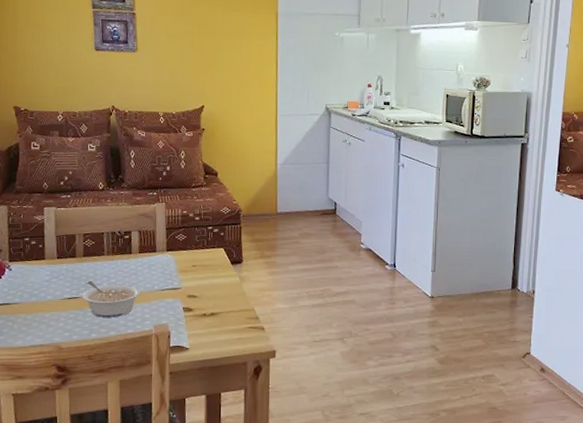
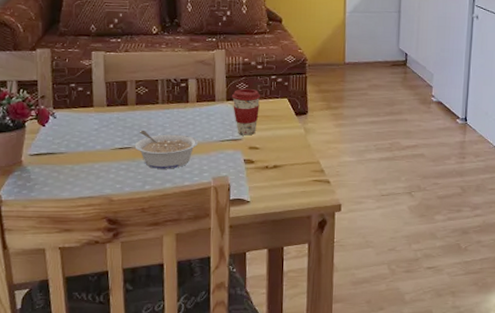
coffee cup: none [171,239,199,284] -> present [231,88,261,136]

